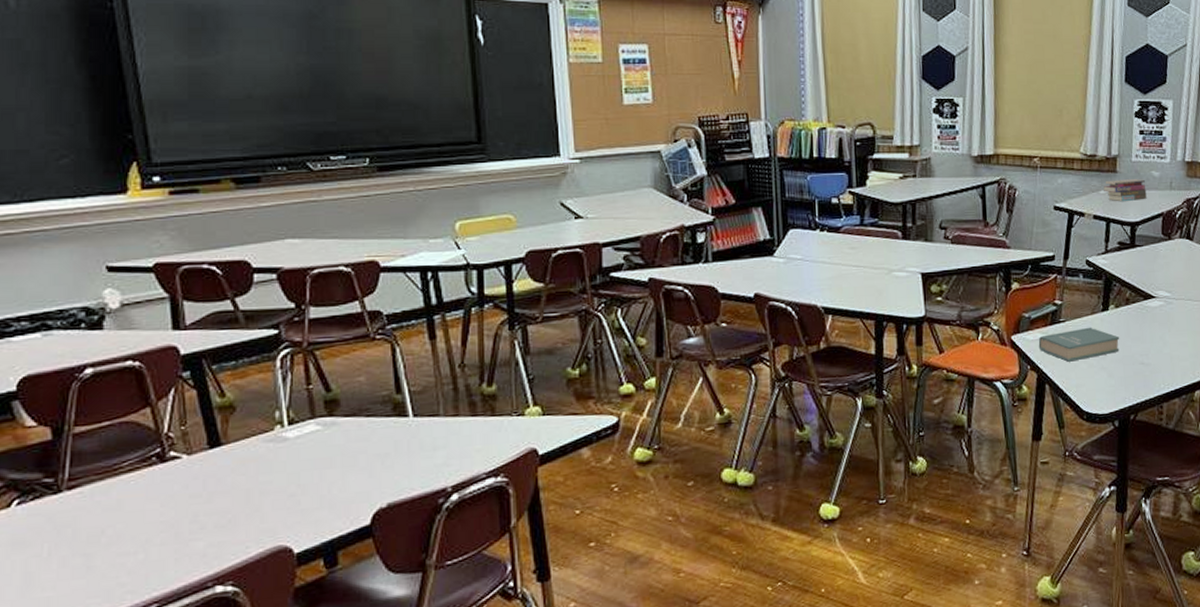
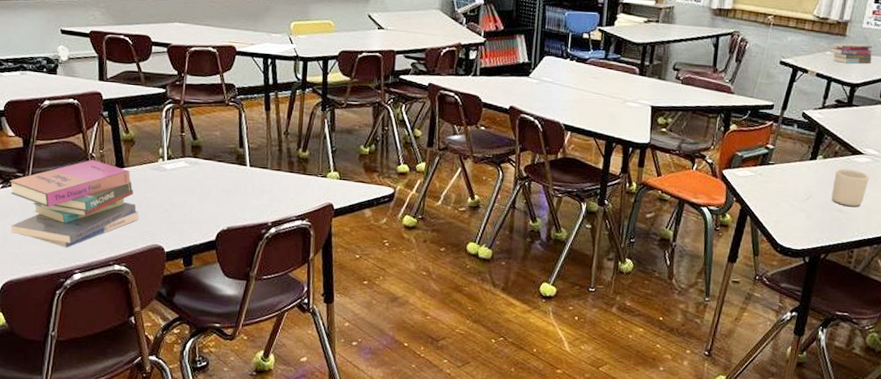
books: none [30,441,251,575] -> present [9,159,139,248]
book: present [1038,327,1120,362] -> none [746,172,823,200]
mug: none [1130,316,1166,358] -> present [831,168,869,207]

